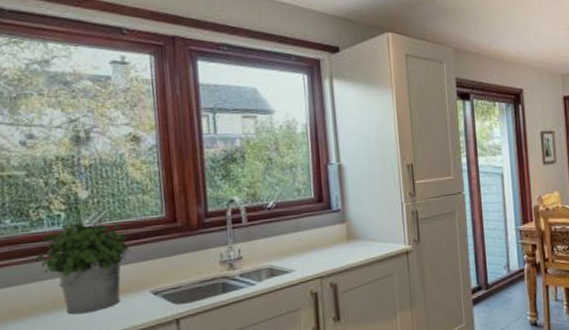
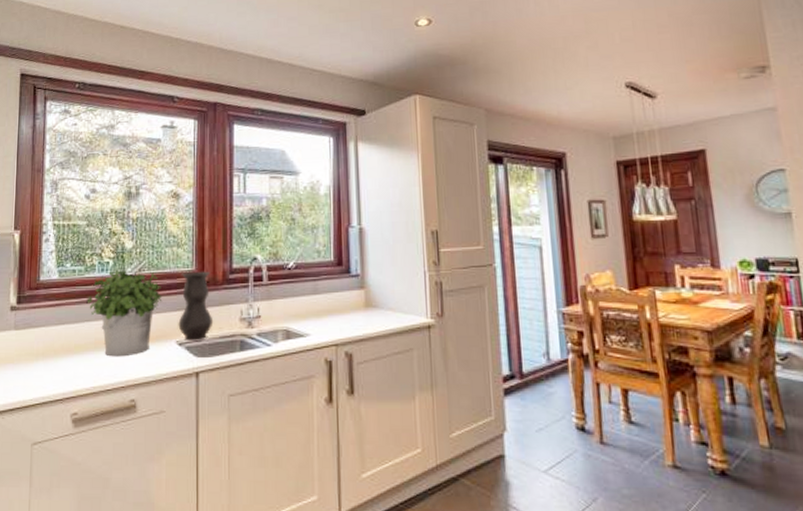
vase: none [149,216,191,289] -> present [178,271,214,341]

